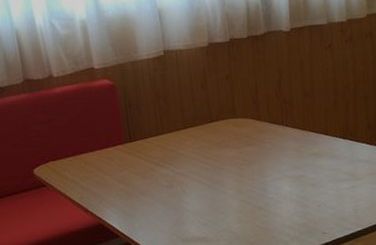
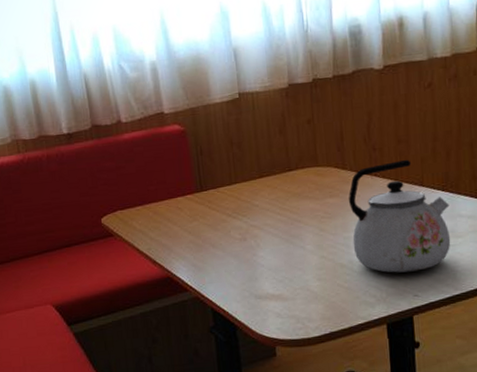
kettle: none [263,111,352,213] -> present [348,159,451,273]

